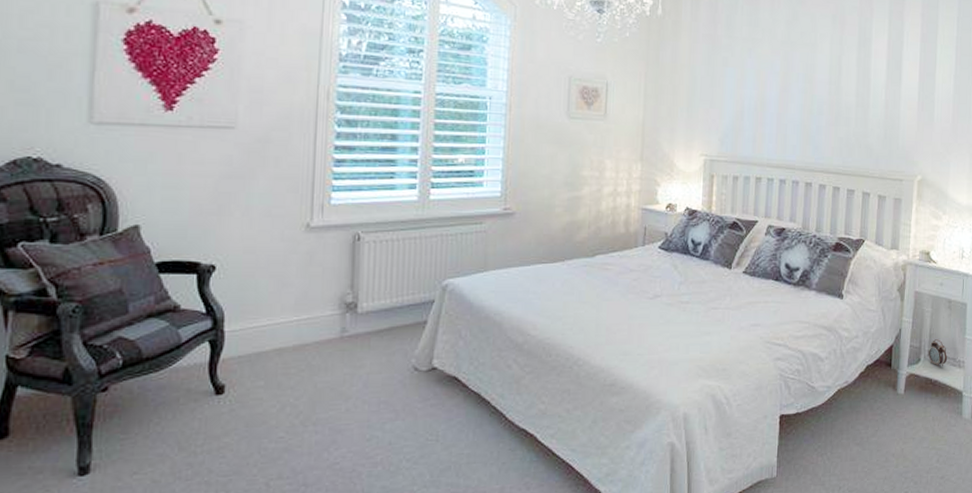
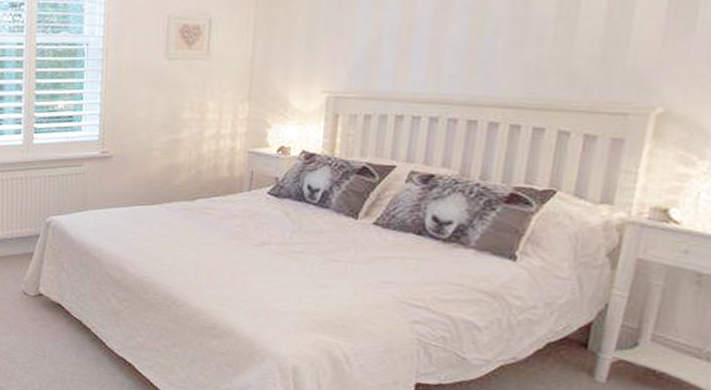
alarm clock: present [928,339,948,367] -> none [651,321,688,357]

